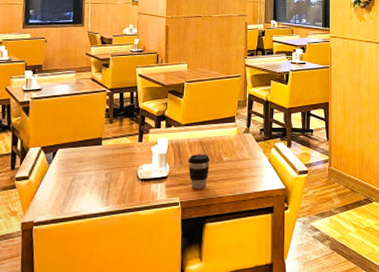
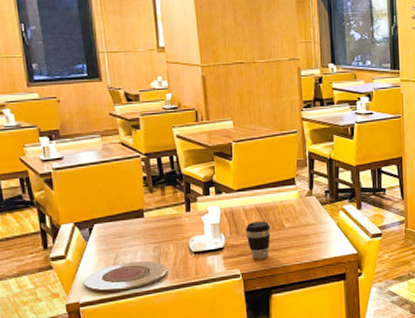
plate: none [40,185,115,213] -> present [83,261,167,292]

